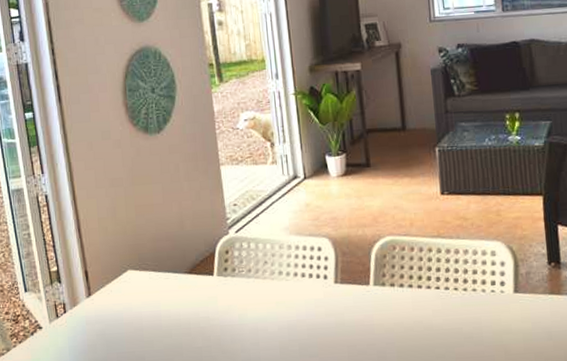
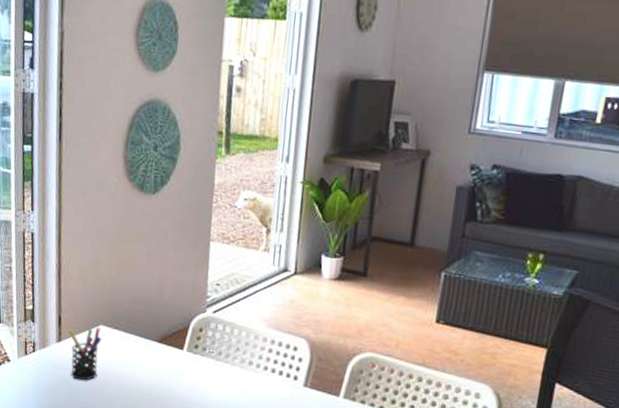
pen holder: none [96,272,133,331] -> present [67,327,102,381]

